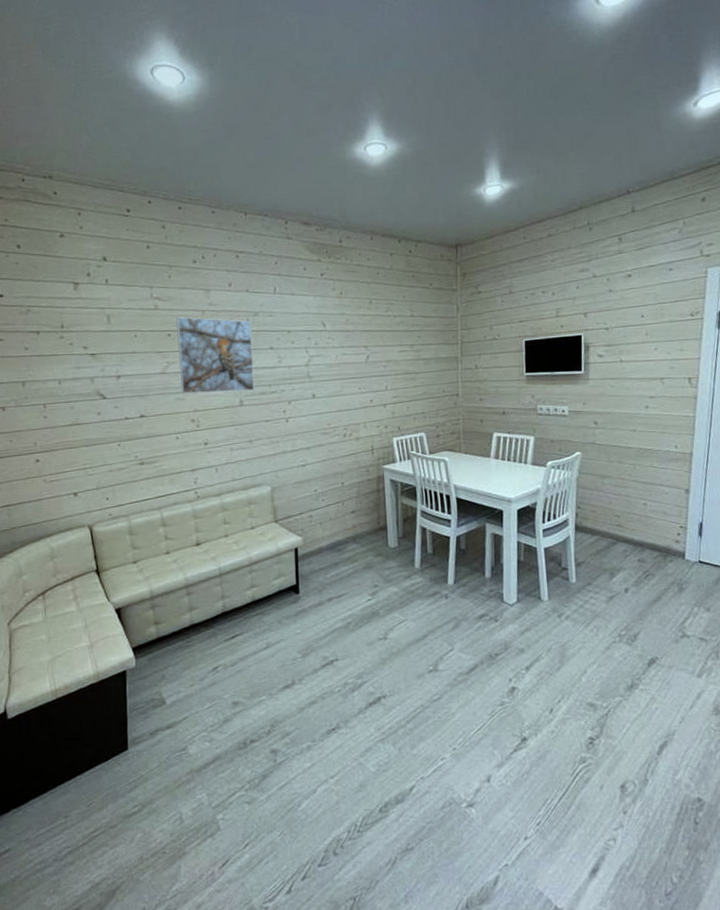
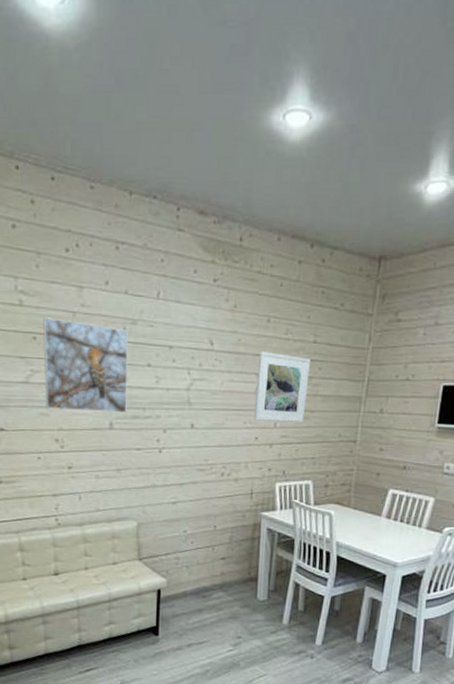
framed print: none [366,327,411,386] -> present [254,351,311,422]

